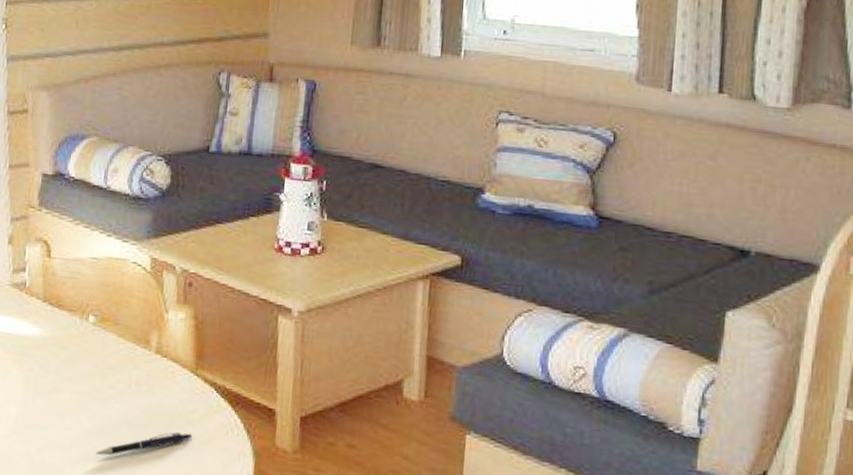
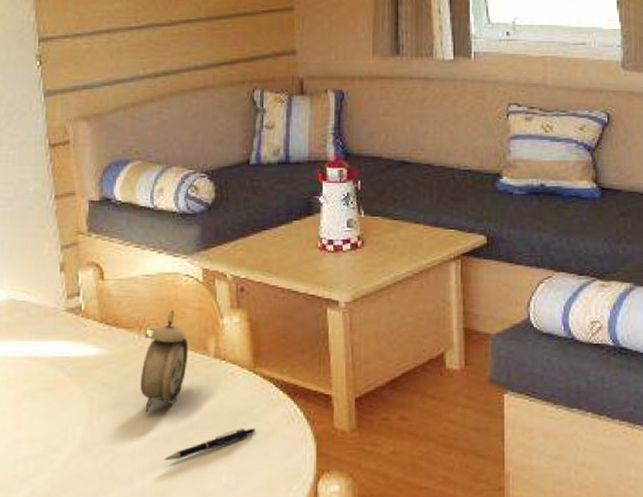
alarm clock: none [78,297,131,402] -> present [141,309,189,413]

